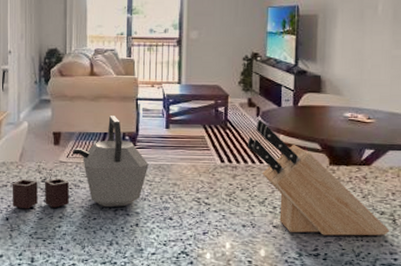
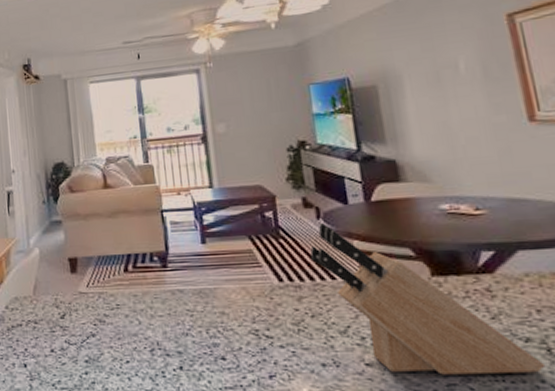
kettle: present [12,116,149,209] -> none [27,233,187,353]

